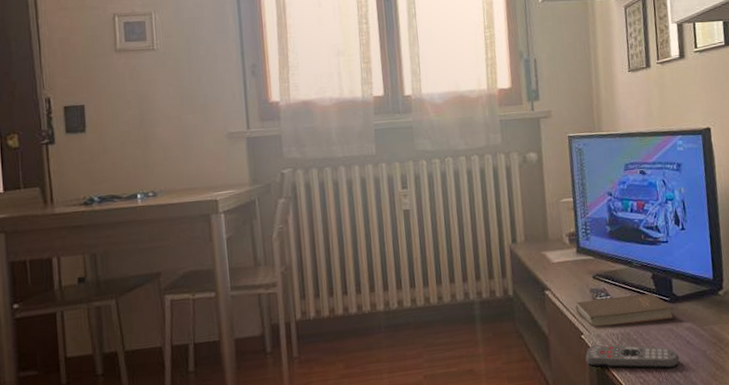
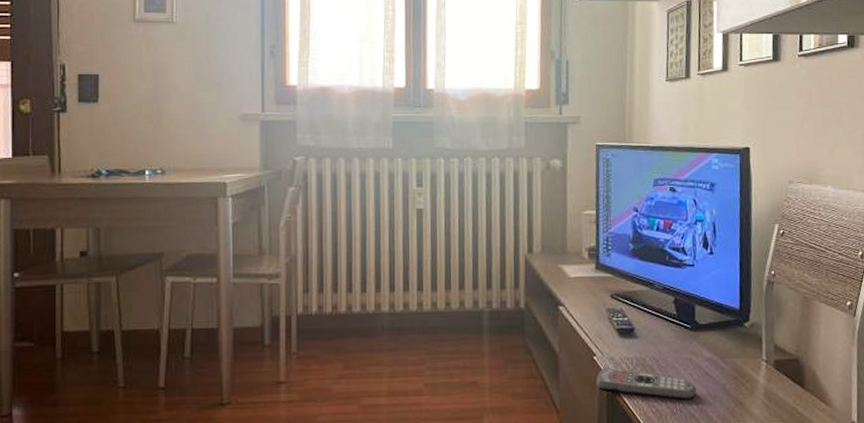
book: present [575,293,675,327] -> none [590,318,695,350]

